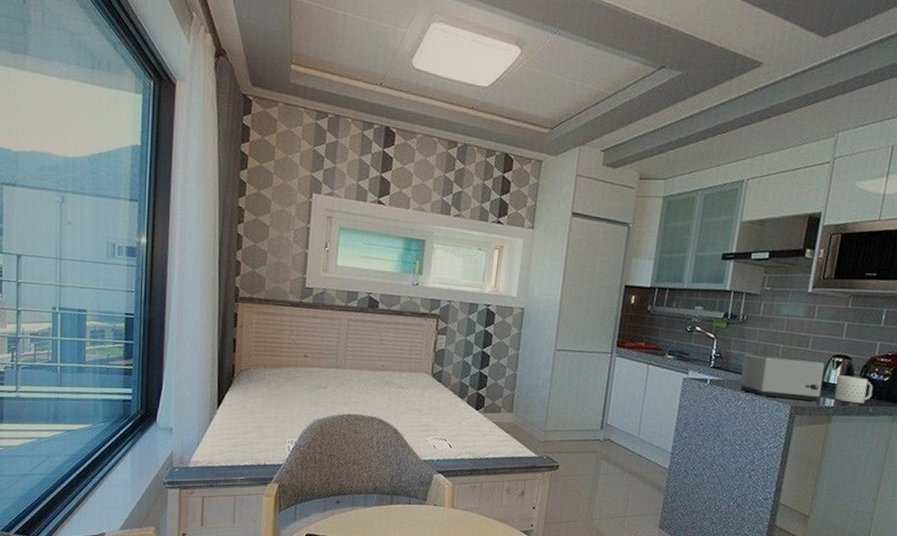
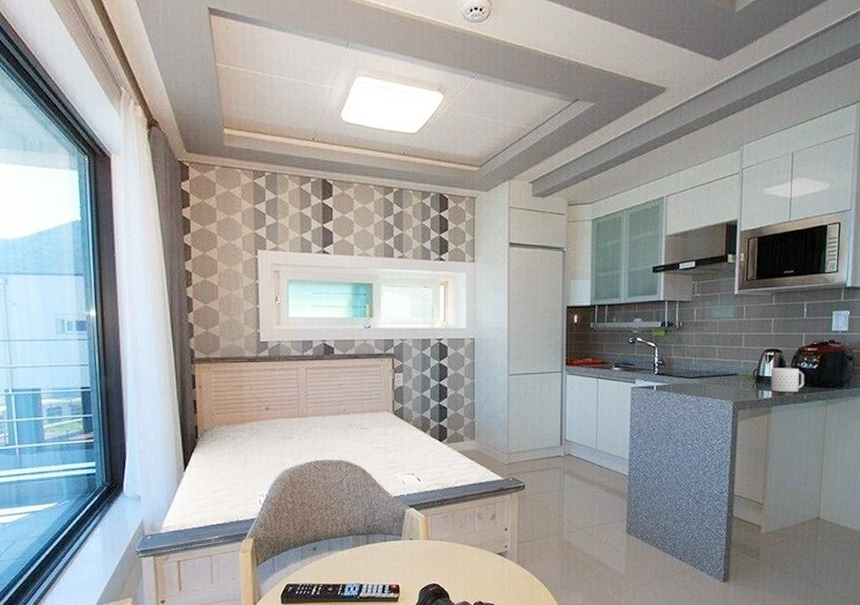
toaster: present [739,353,825,402] -> none [684,356,759,396]

